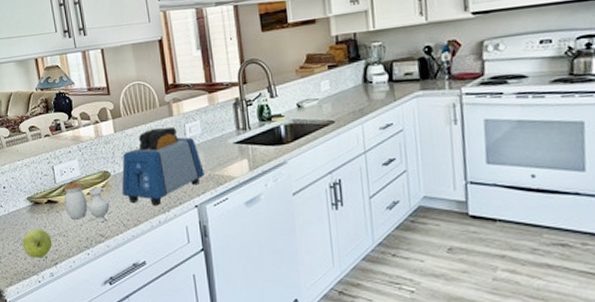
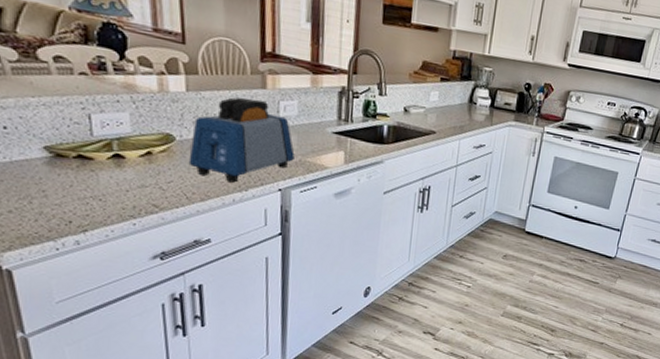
apple: present [22,229,52,258] -> none [32,186,81,222]
jar: present [63,180,110,223] -> none [103,136,171,192]

